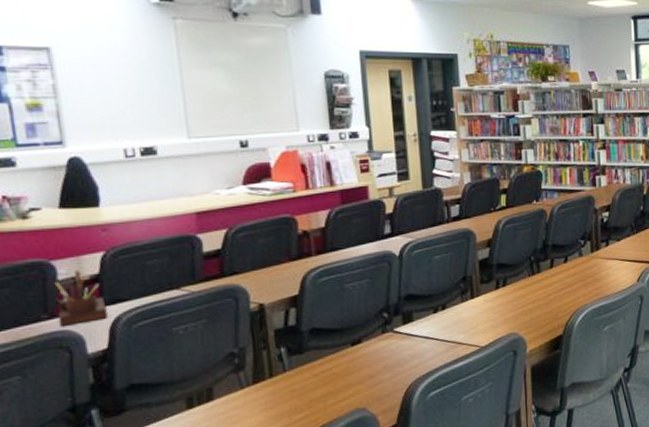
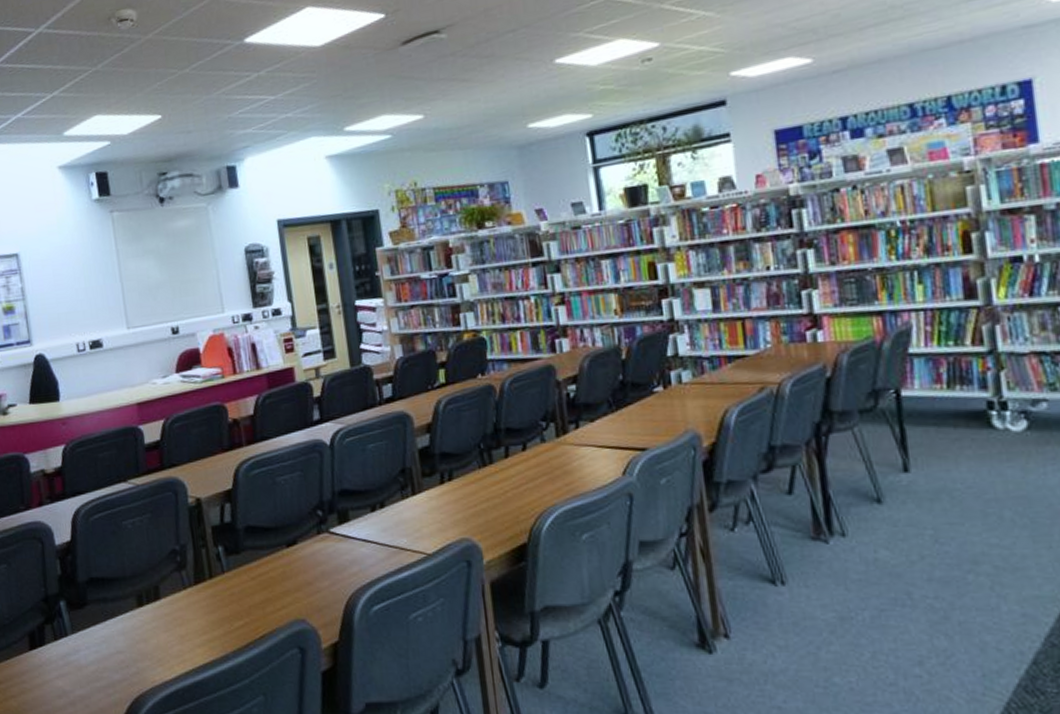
desk organizer: present [54,270,108,326] -> none [28,463,70,517]

